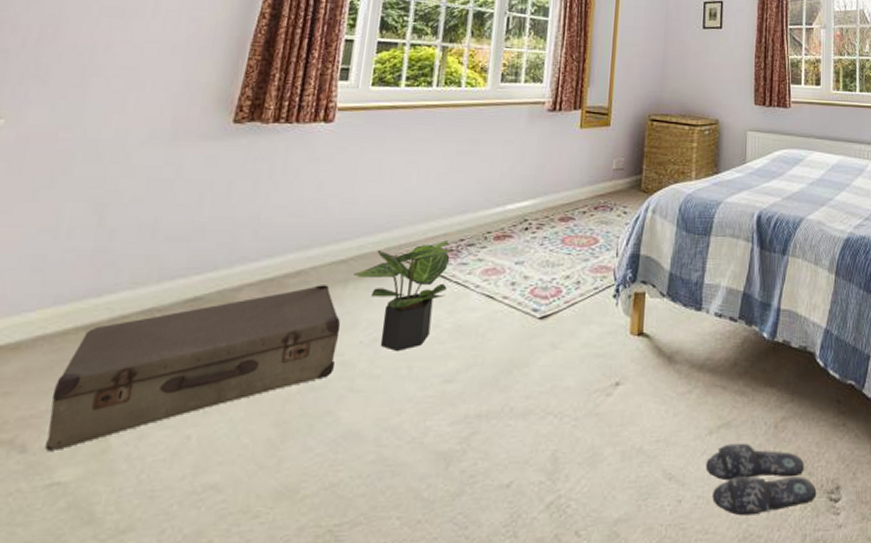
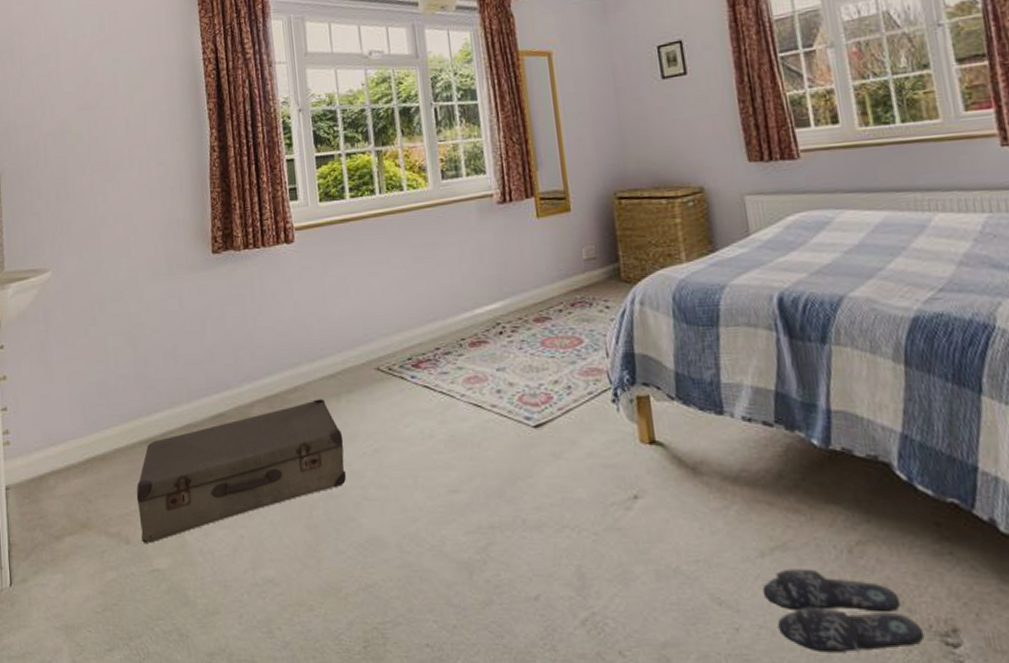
potted plant: present [354,241,453,351] -> none [344,350,434,461]

